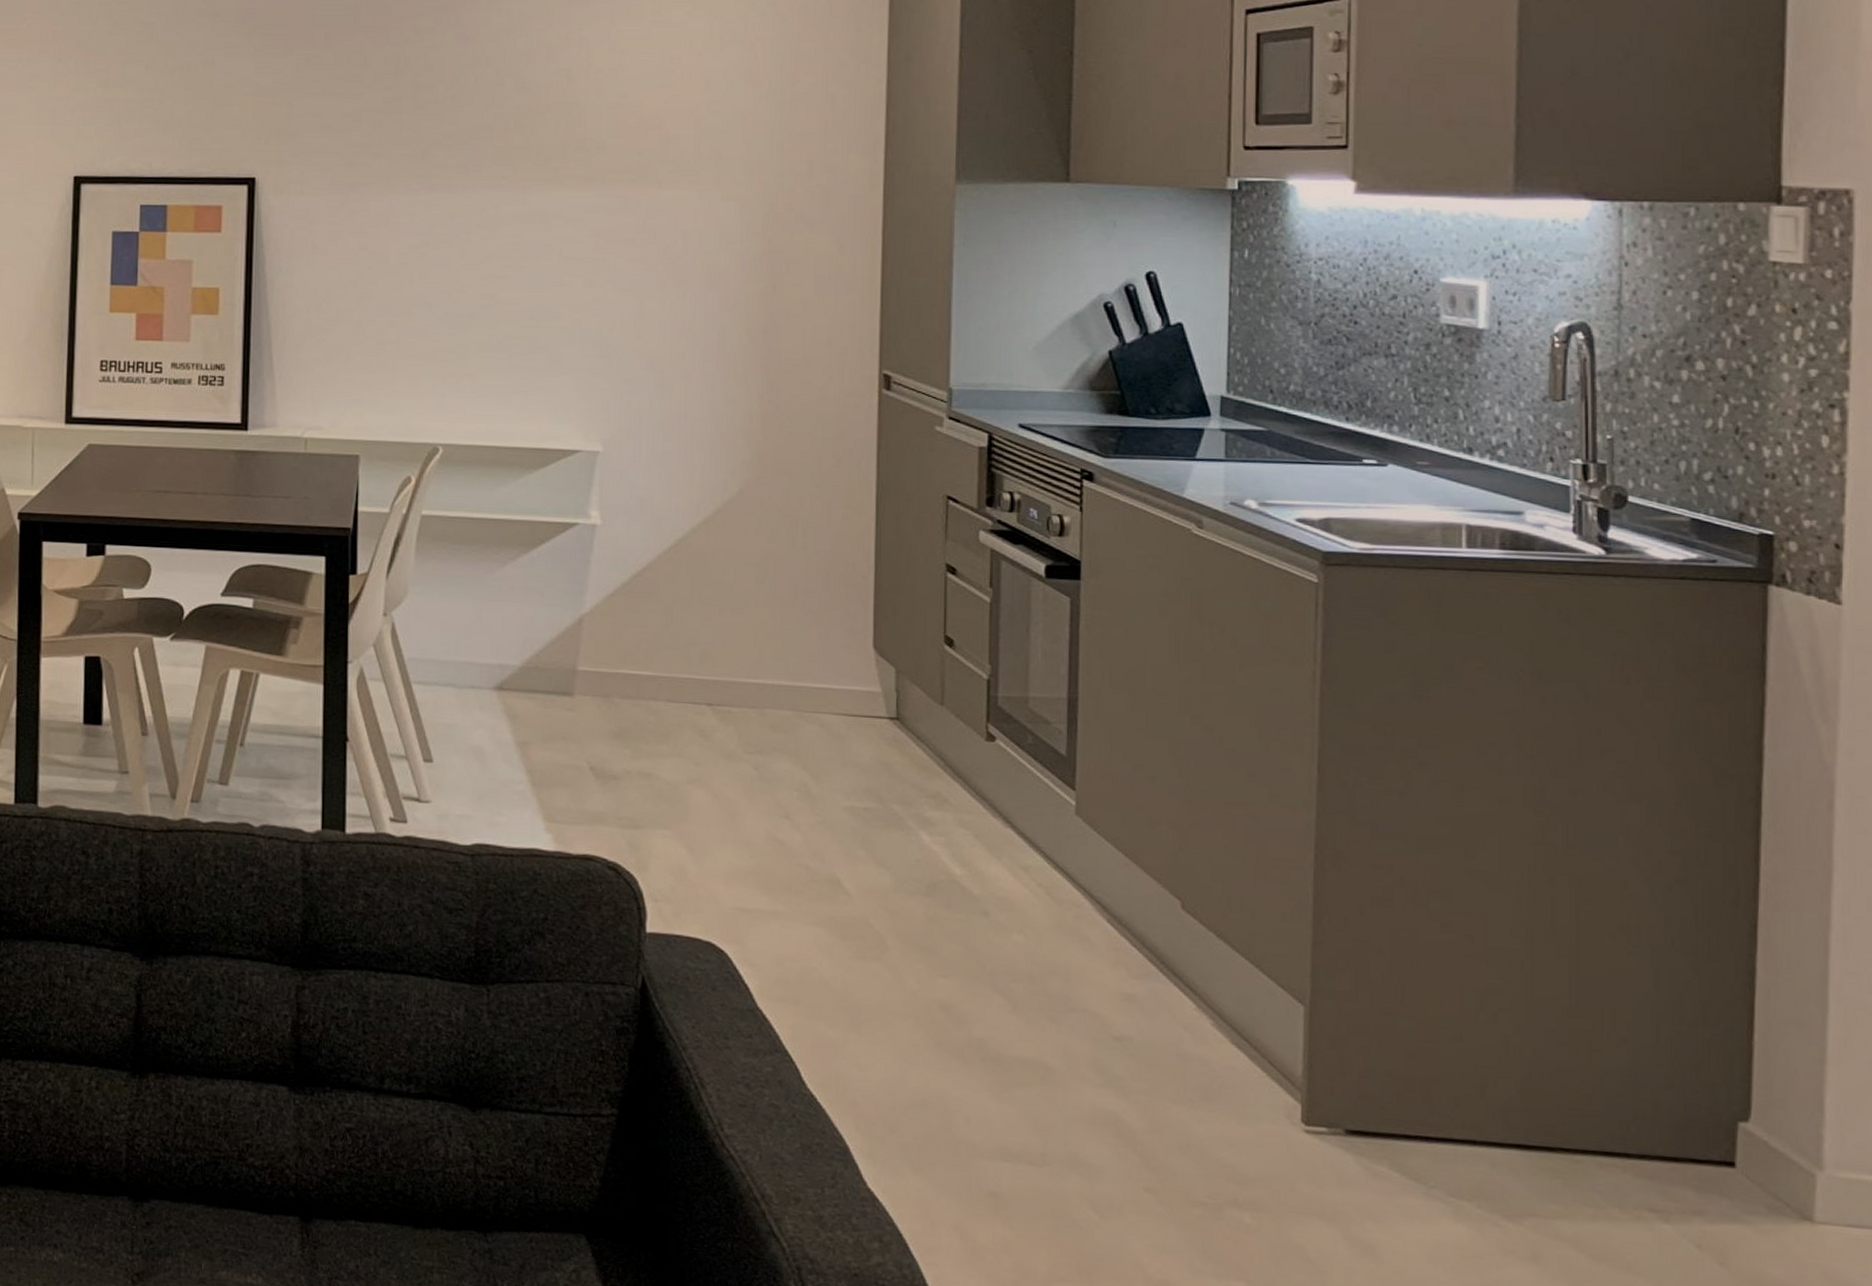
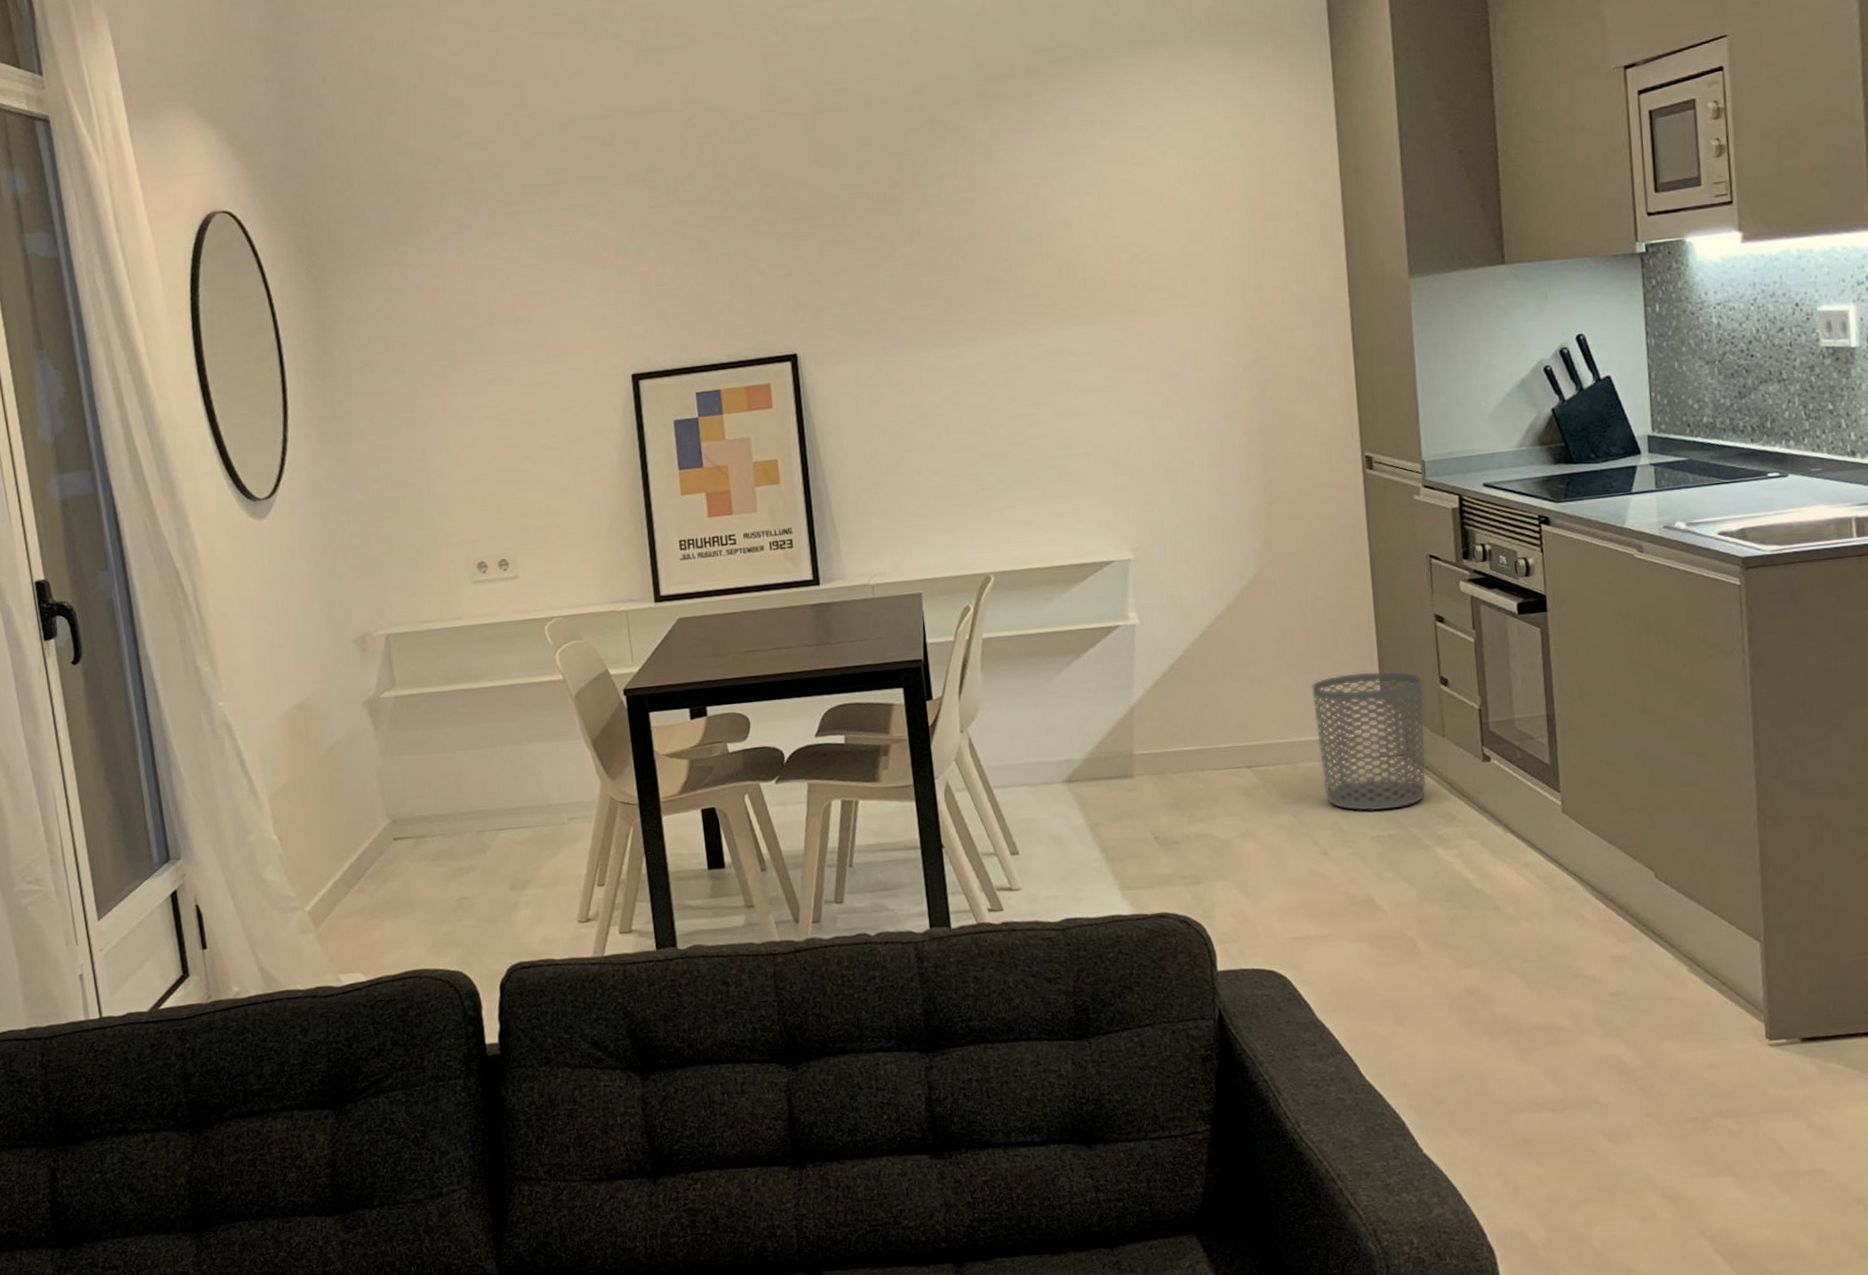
waste bin: none [792,616,923,779] -> present [1312,671,1427,811]

